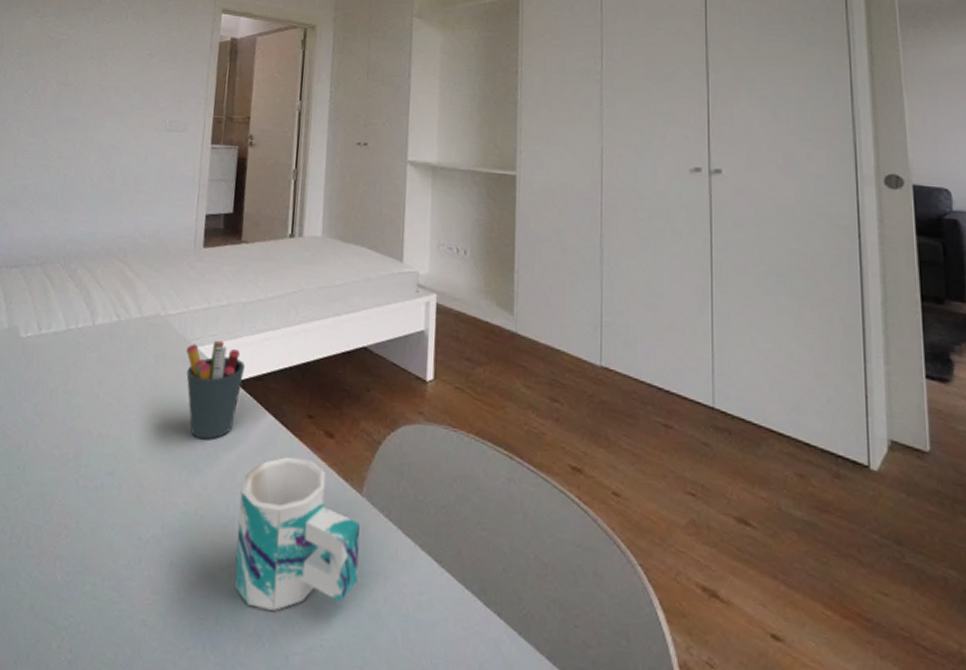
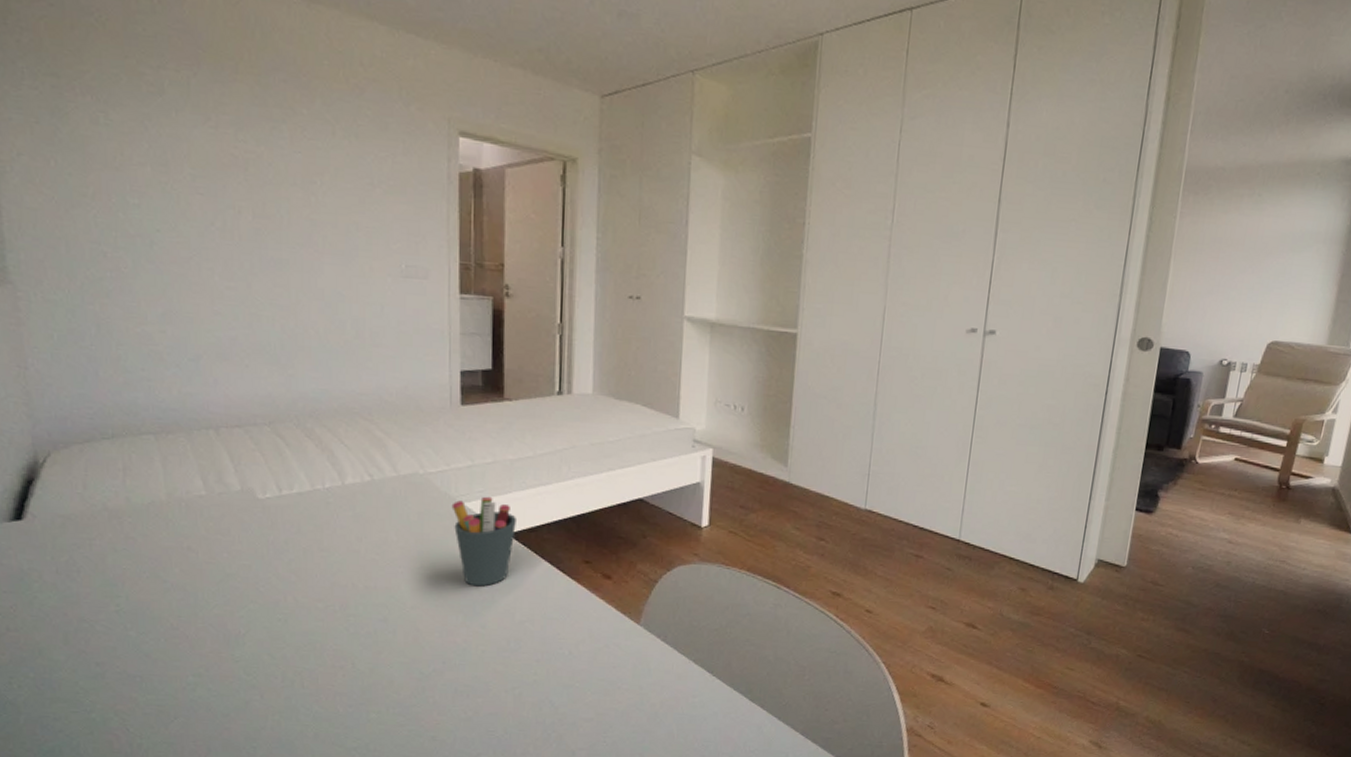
mug: present [234,456,360,611] -> none [519,596,638,719]

